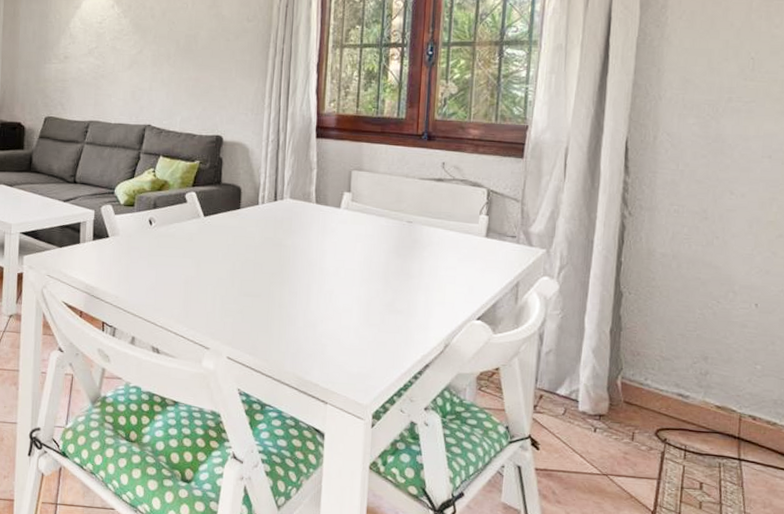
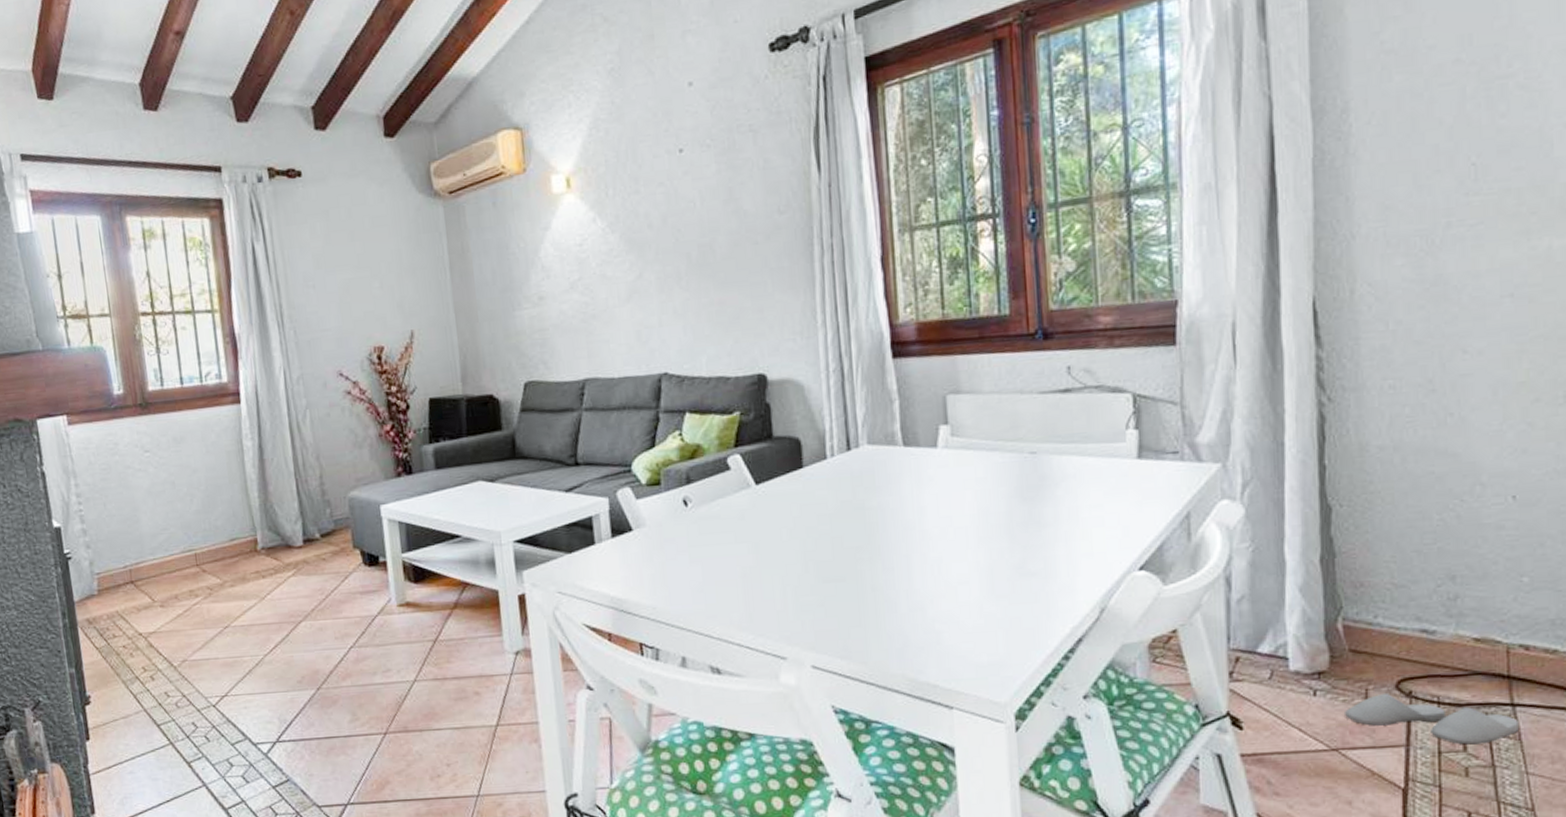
slippers: none [614,437,743,486] -> present [1343,692,1520,745]

